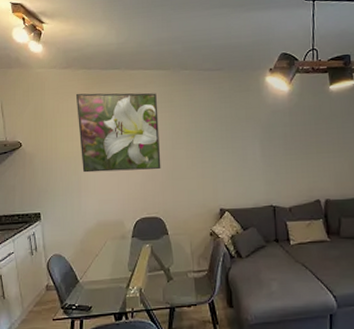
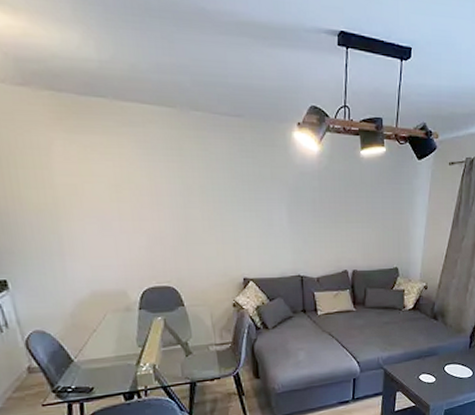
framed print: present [76,93,161,173] -> none [43,123,171,232]

